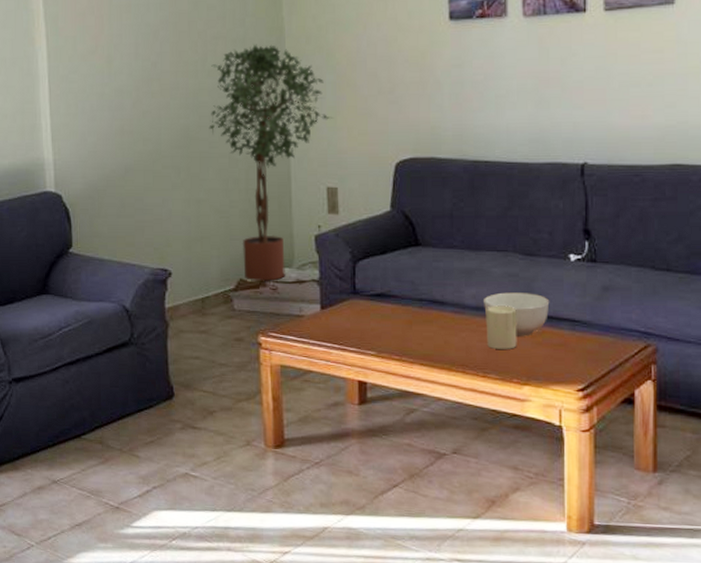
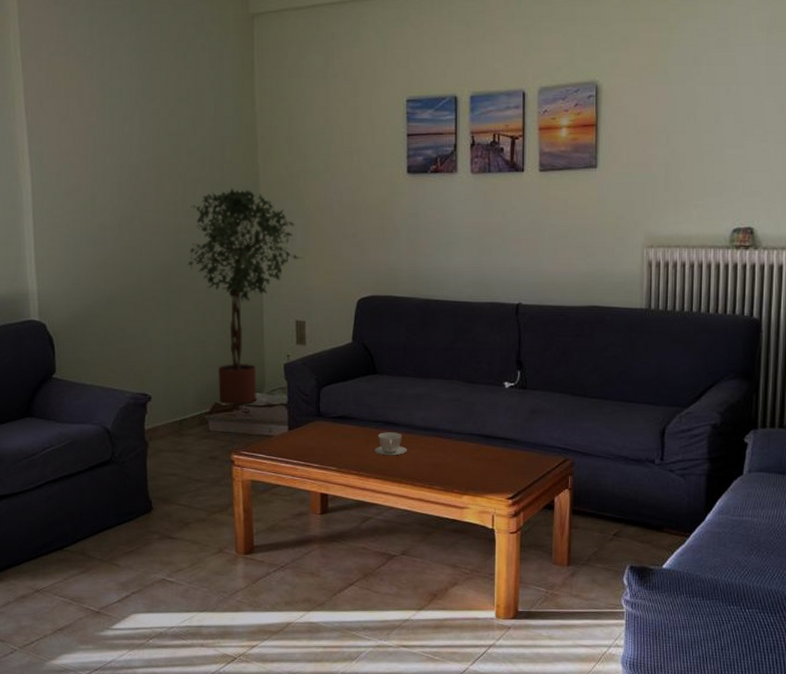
teacup: none [418,312,457,340] -> present [374,432,408,456]
bowl: present [482,292,550,337] -> none [430,415,487,453]
candle: present [485,305,517,349] -> none [432,426,459,464]

